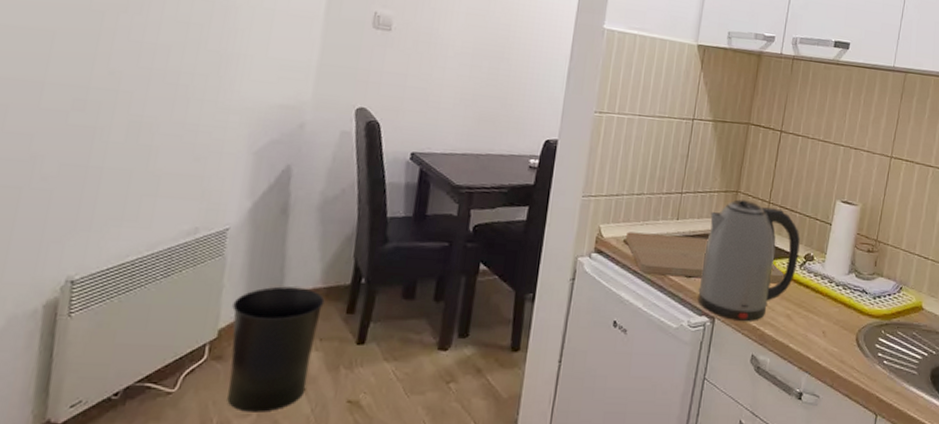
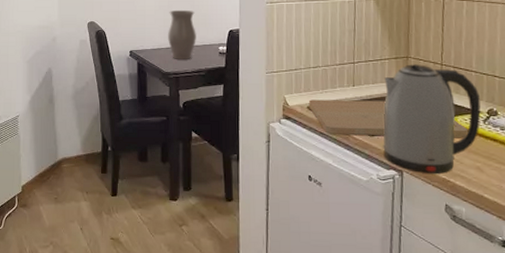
waste bin: present [227,286,325,412] -> none [28,154,86,245]
vase: none [465,106,506,171] -> present [168,9,196,59]

